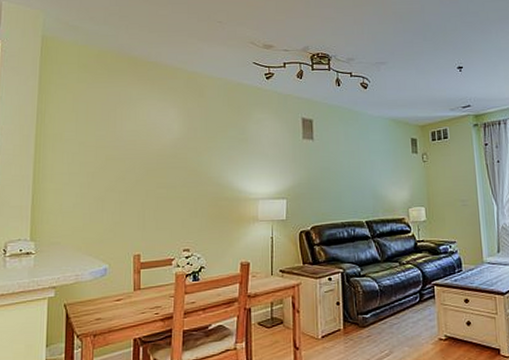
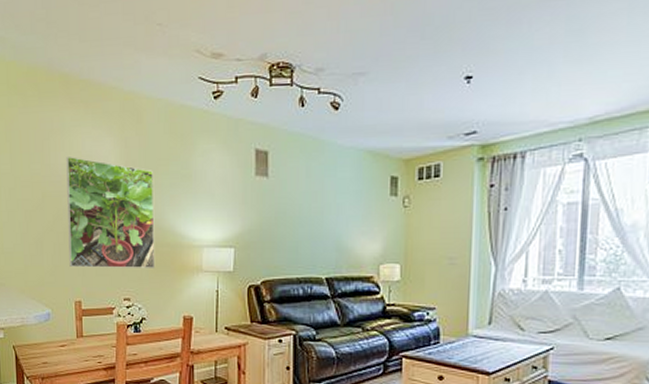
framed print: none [130,124,214,223] -> present [66,156,155,268]

